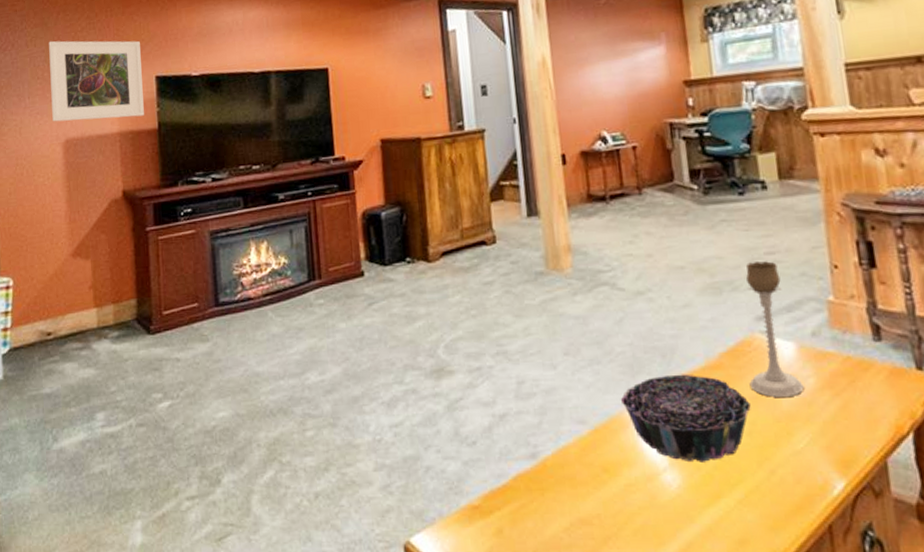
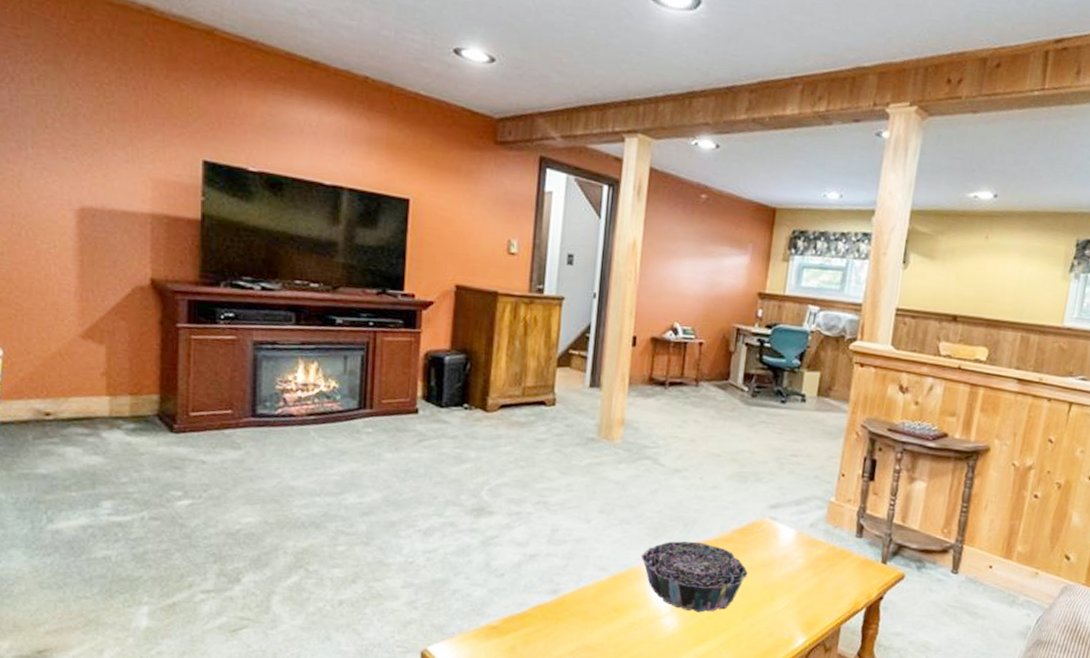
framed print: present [49,40,144,122] -> none [63,85,186,202]
candle holder: present [745,261,804,398] -> none [751,460,797,571]

